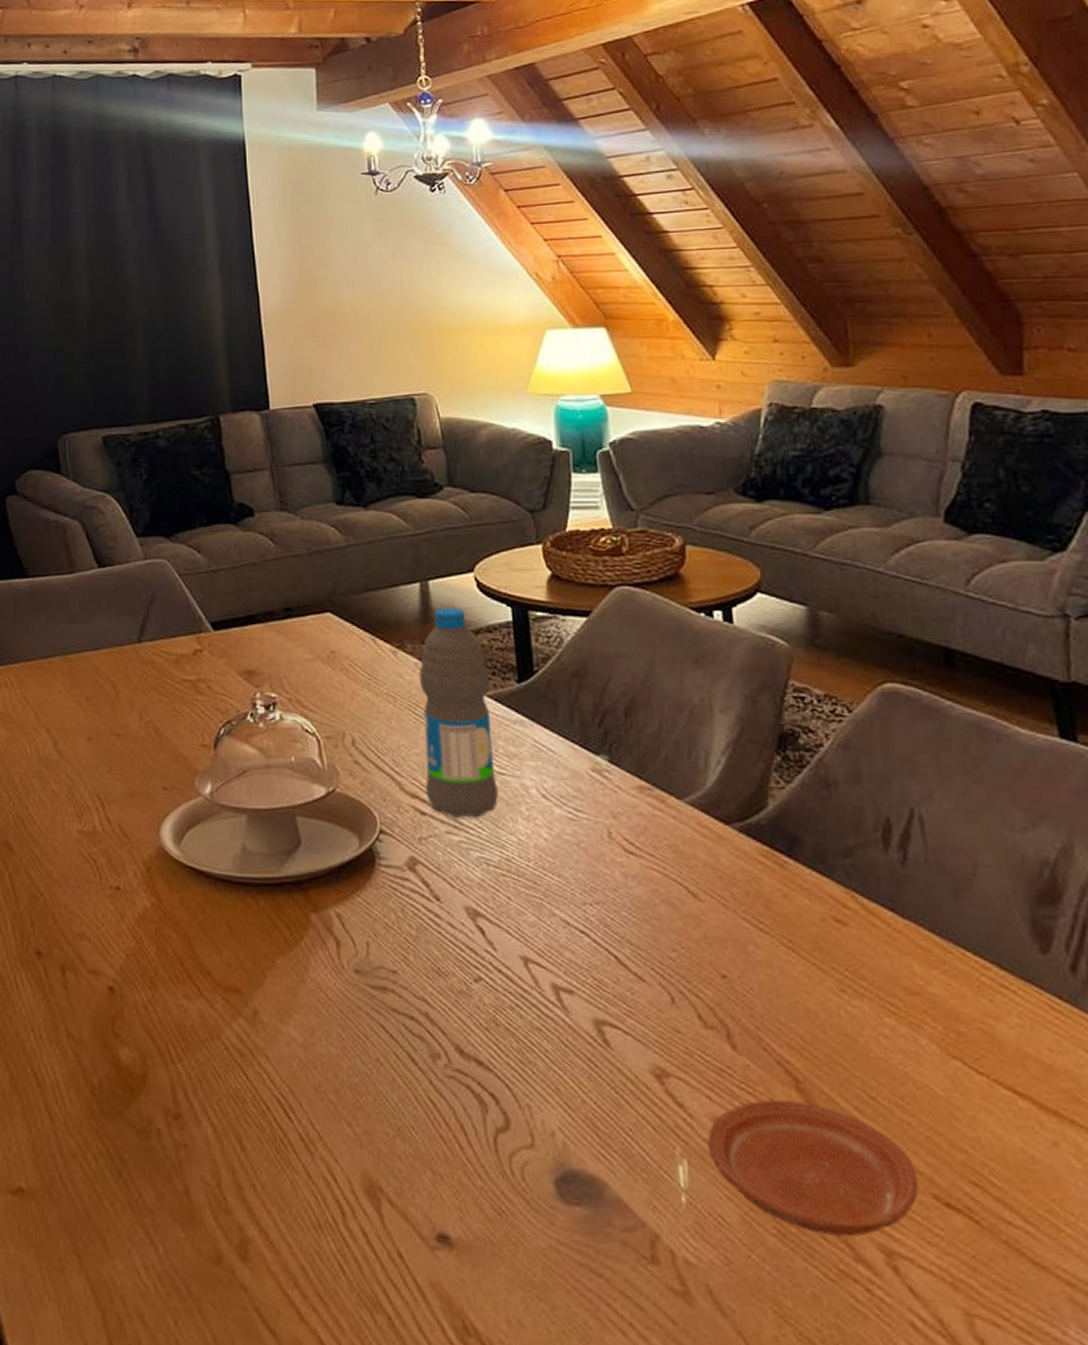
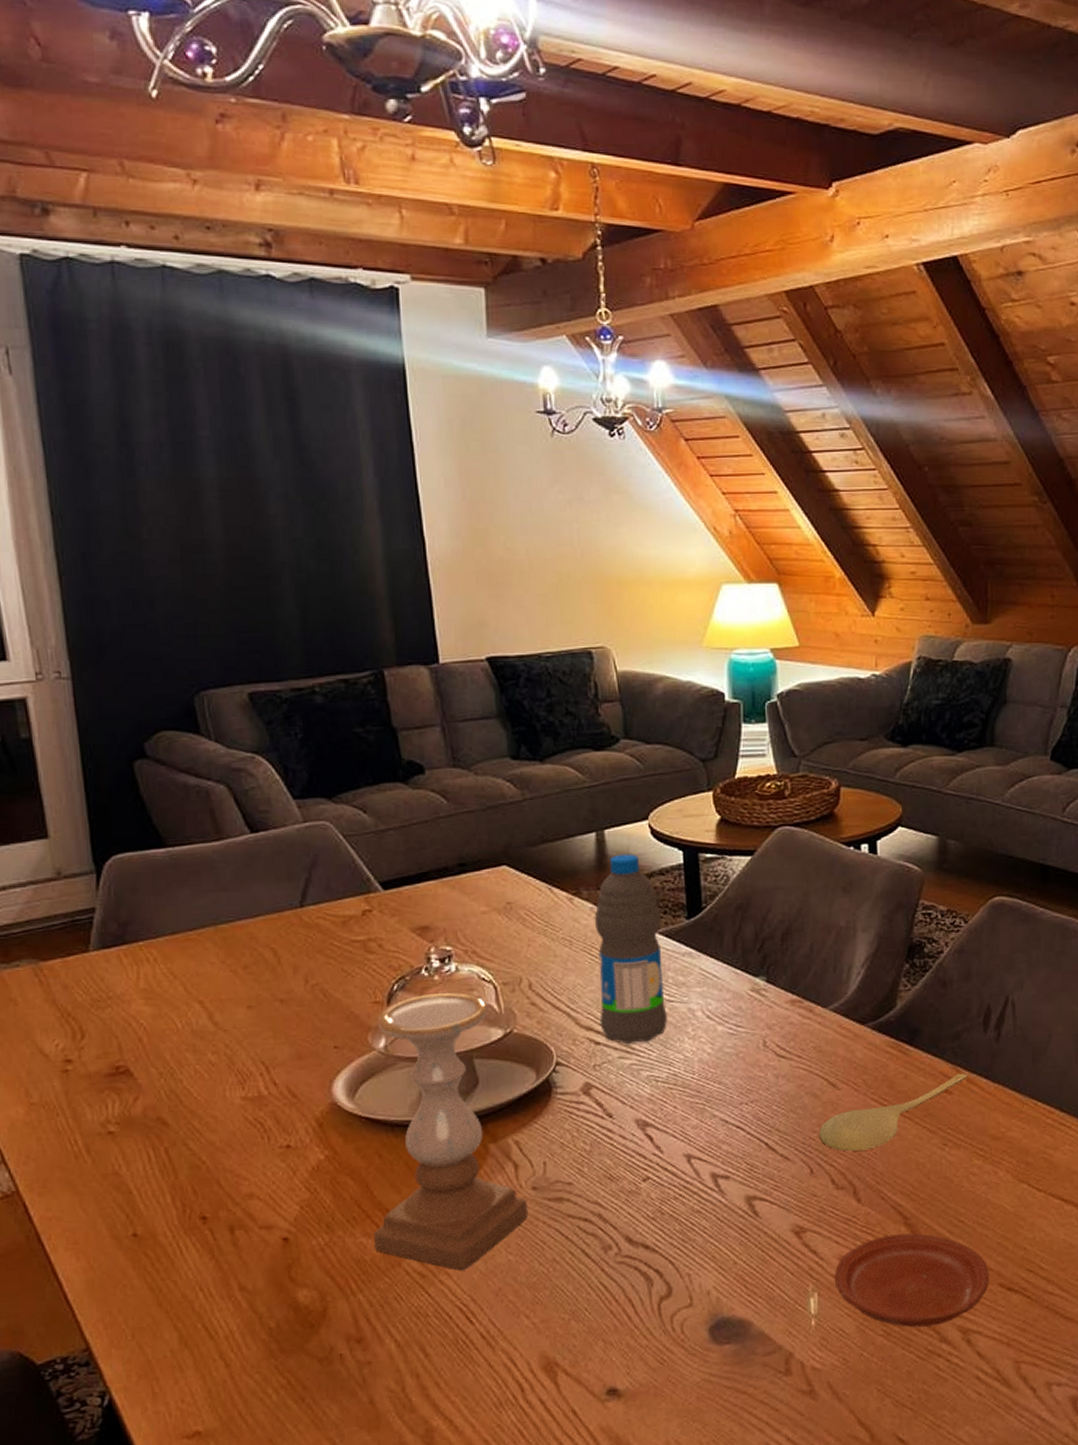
candle holder: none [193,740,351,1055] -> present [373,991,529,1270]
spoon: none [680,900,867,983] -> present [819,1073,968,1152]

